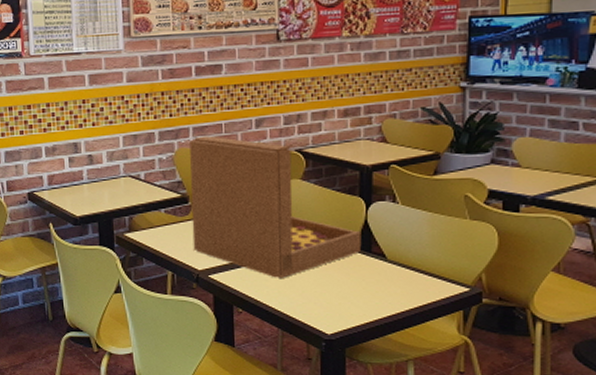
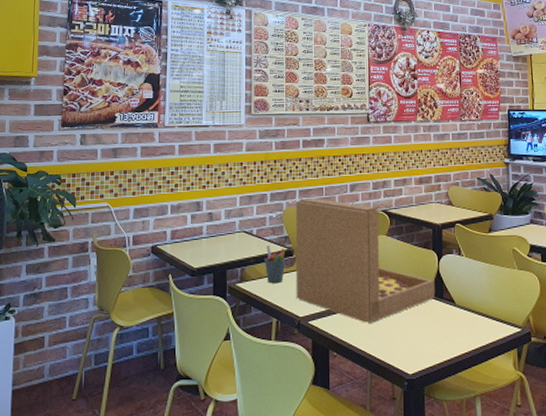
pen holder: none [154,190,180,234] -> present [264,245,286,284]

